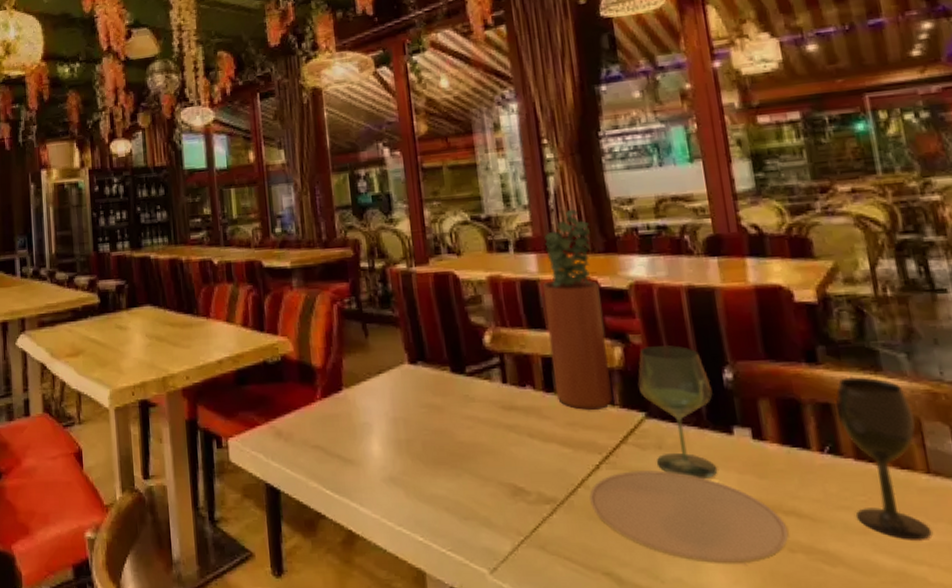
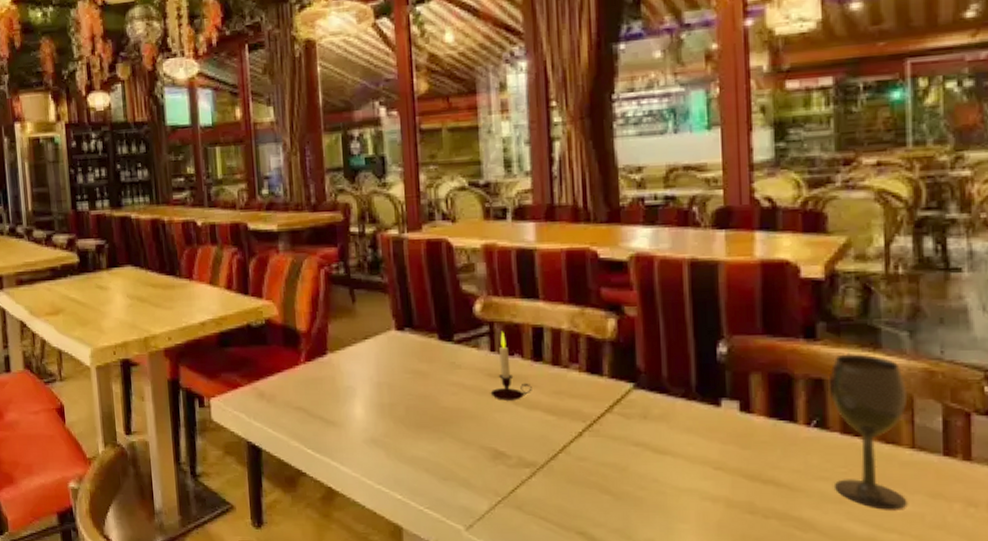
candle: none [505,362,546,434] -> present [490,331,532,401]
vase: present [542,200,614,411] -> none [538,167,603,381]
plate: present [589,470,789,565] -> none [570,439,765,528]
wine glass: present [637,345,717,478] -> none [628,318,704,447]

